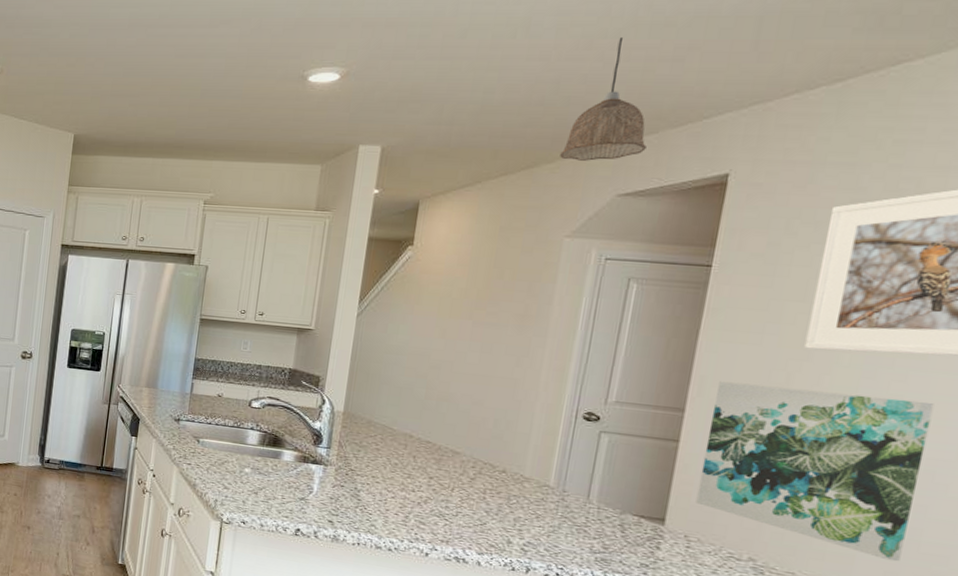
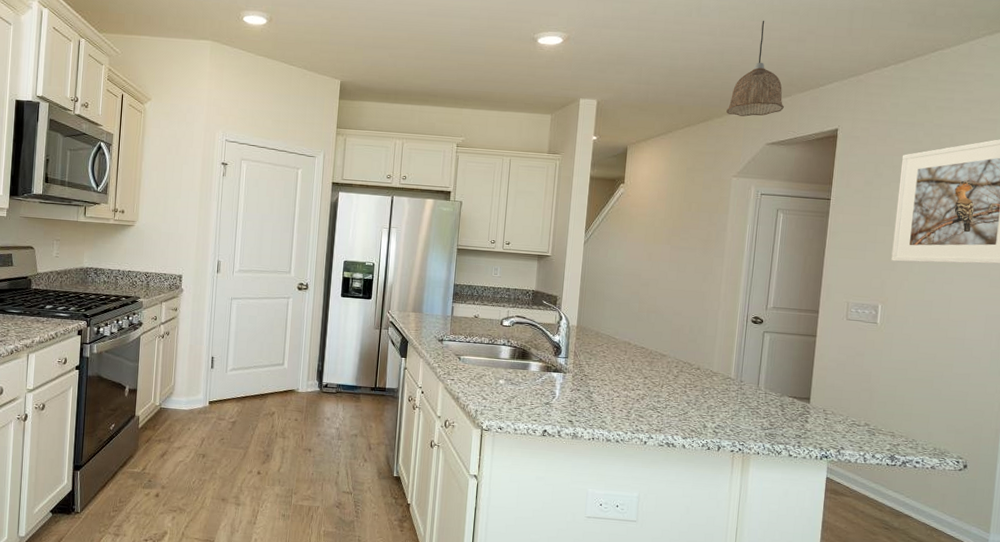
wall art: present [695,381,934,562] -> none [829,288,969,418]

